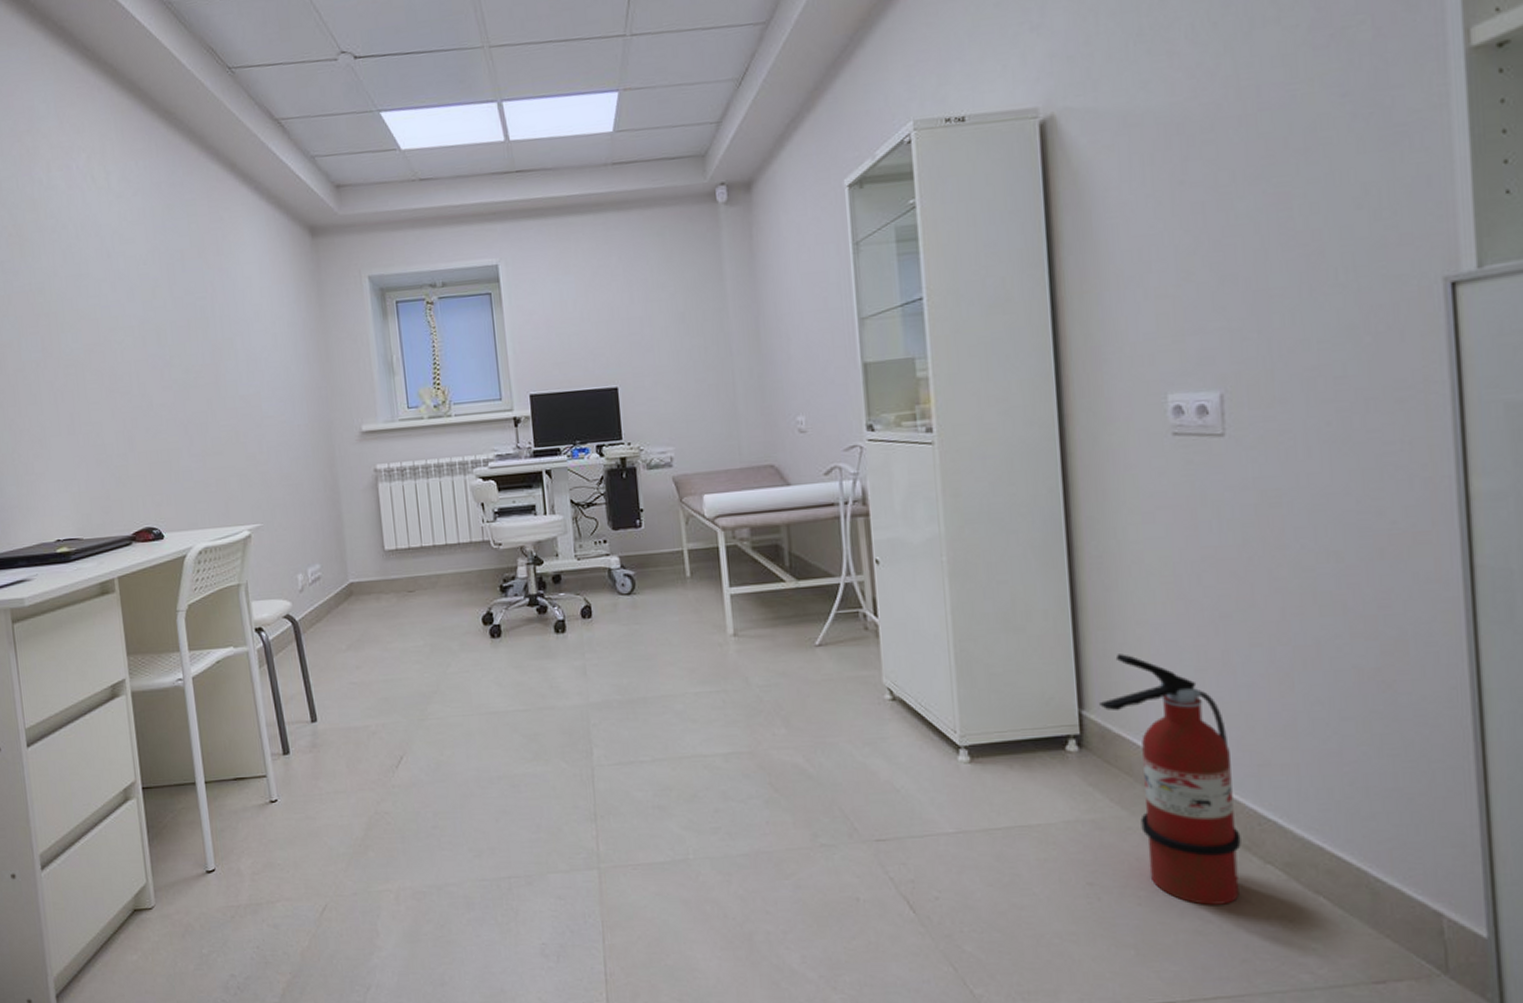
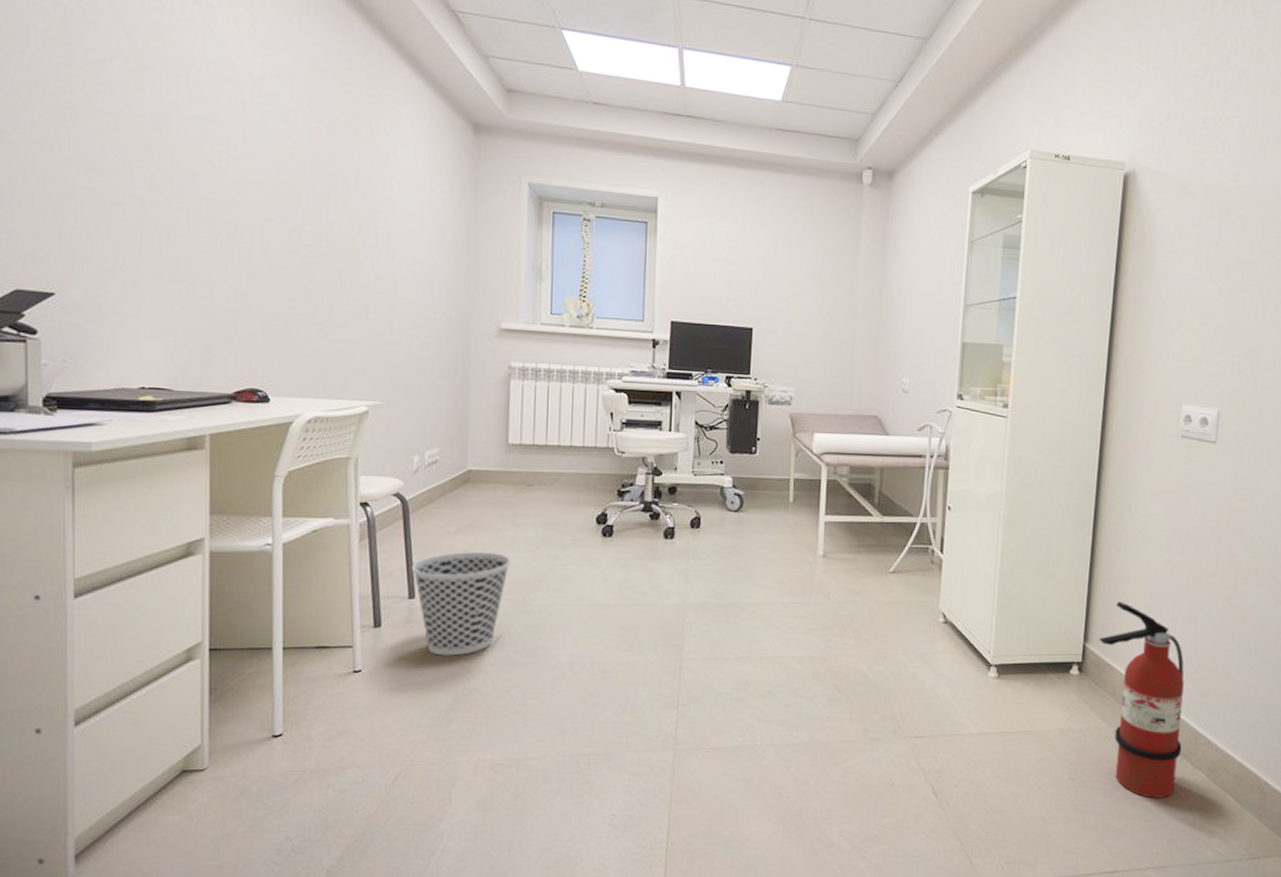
wastebasket: none [309,666,404,780] -> present [411,552,512,656]

